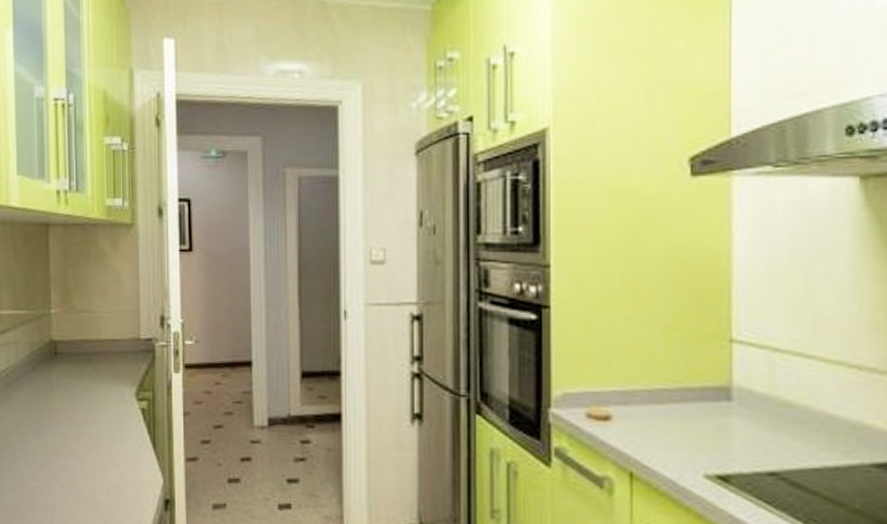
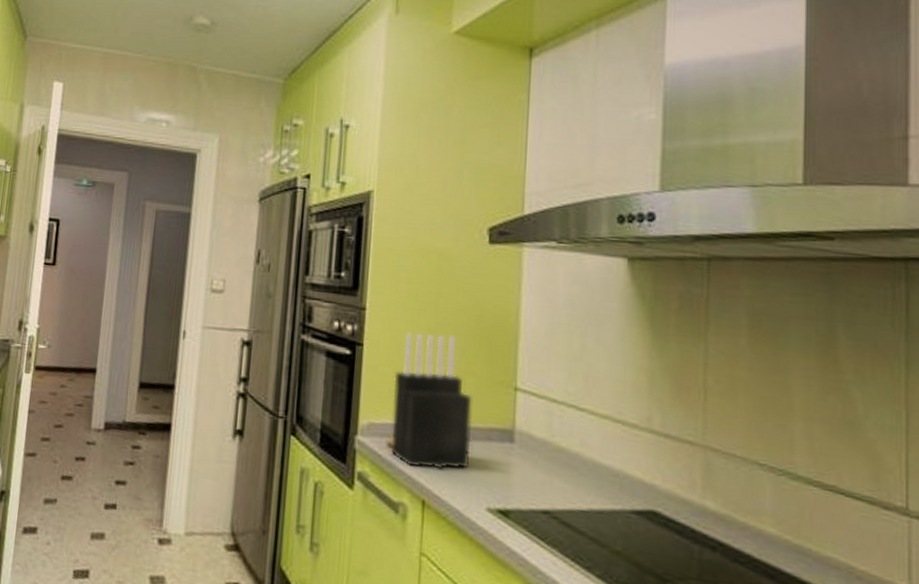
knife block: none [589,287,682,438] -> present [391,332,472,470]

